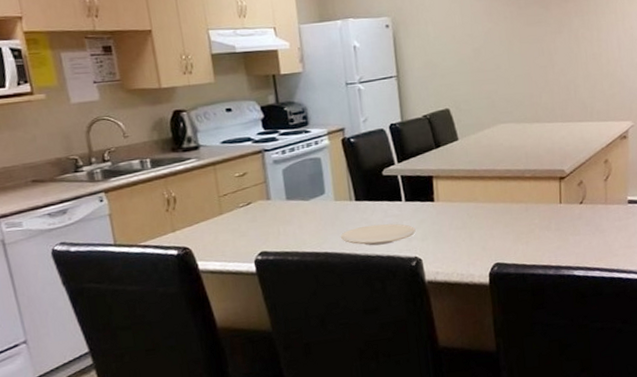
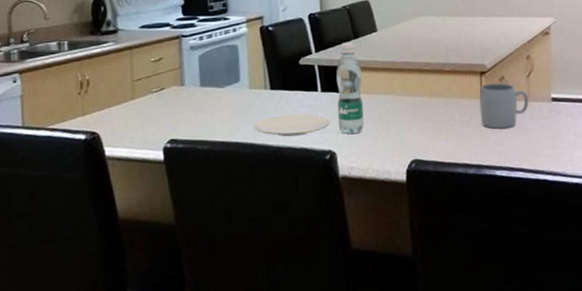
bottle: none [419,152,448,241] -> present [336,42,364,134]
mug: none [558,187,606,232] -> present [479,83,529,129]

